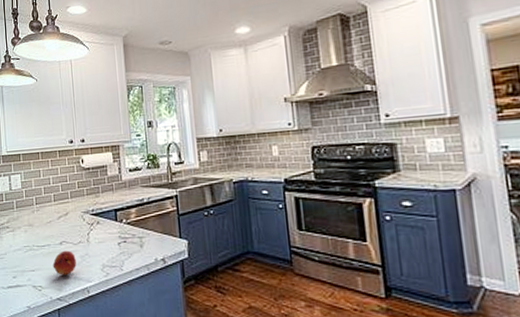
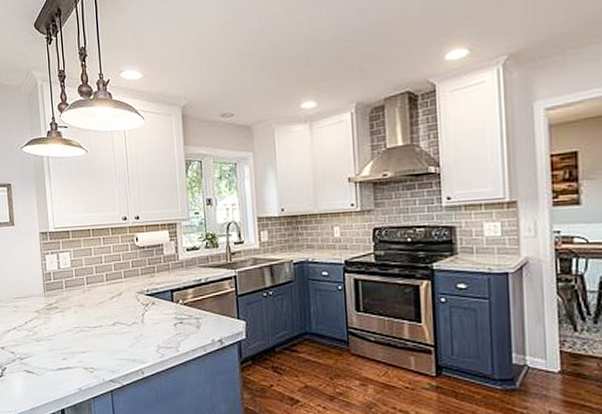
fruit: present [52,250,76,275] -> none [105,331,130,357]

